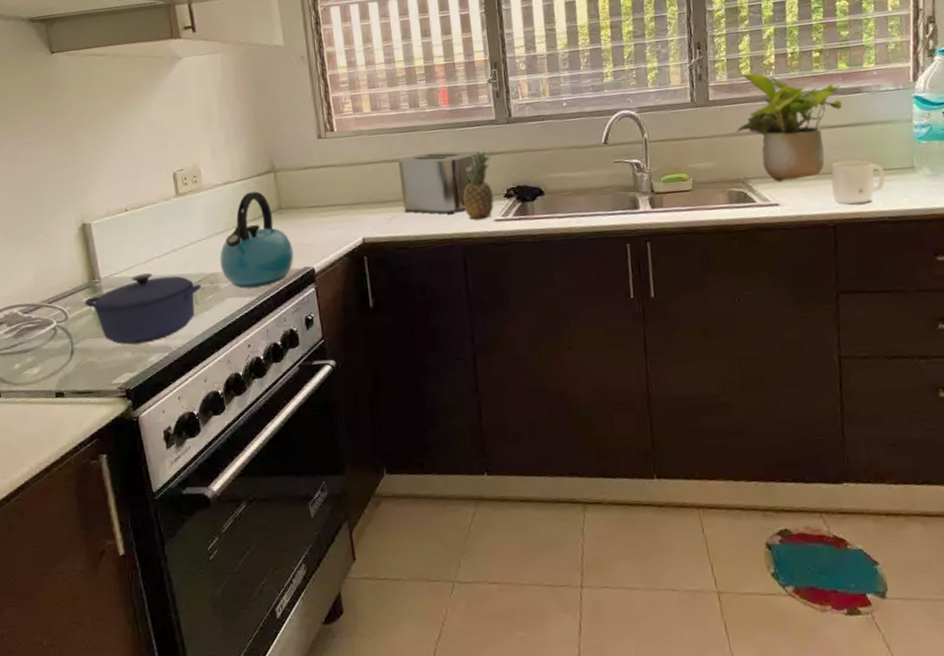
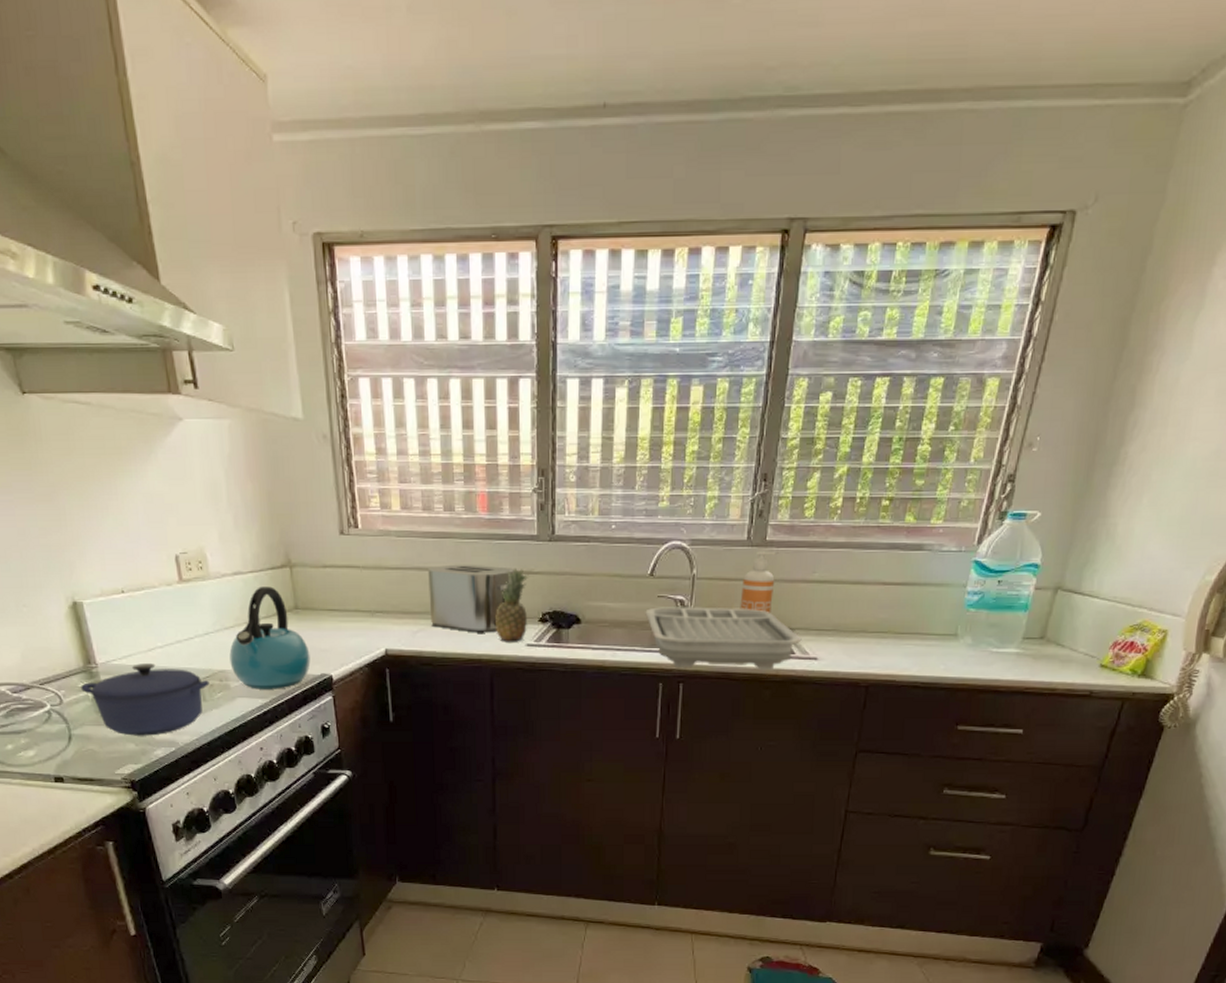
dish rack: none [604,164,760,228] -> present [645,607,802,671]
soap dispenser: none [692,110,725,167] -> present [740,551,776,613]
potted plant: present [734,73,843,182] -> none [786,515,902,635]
mug: present [830,160,886,205] -> none [871,620,928,666]

